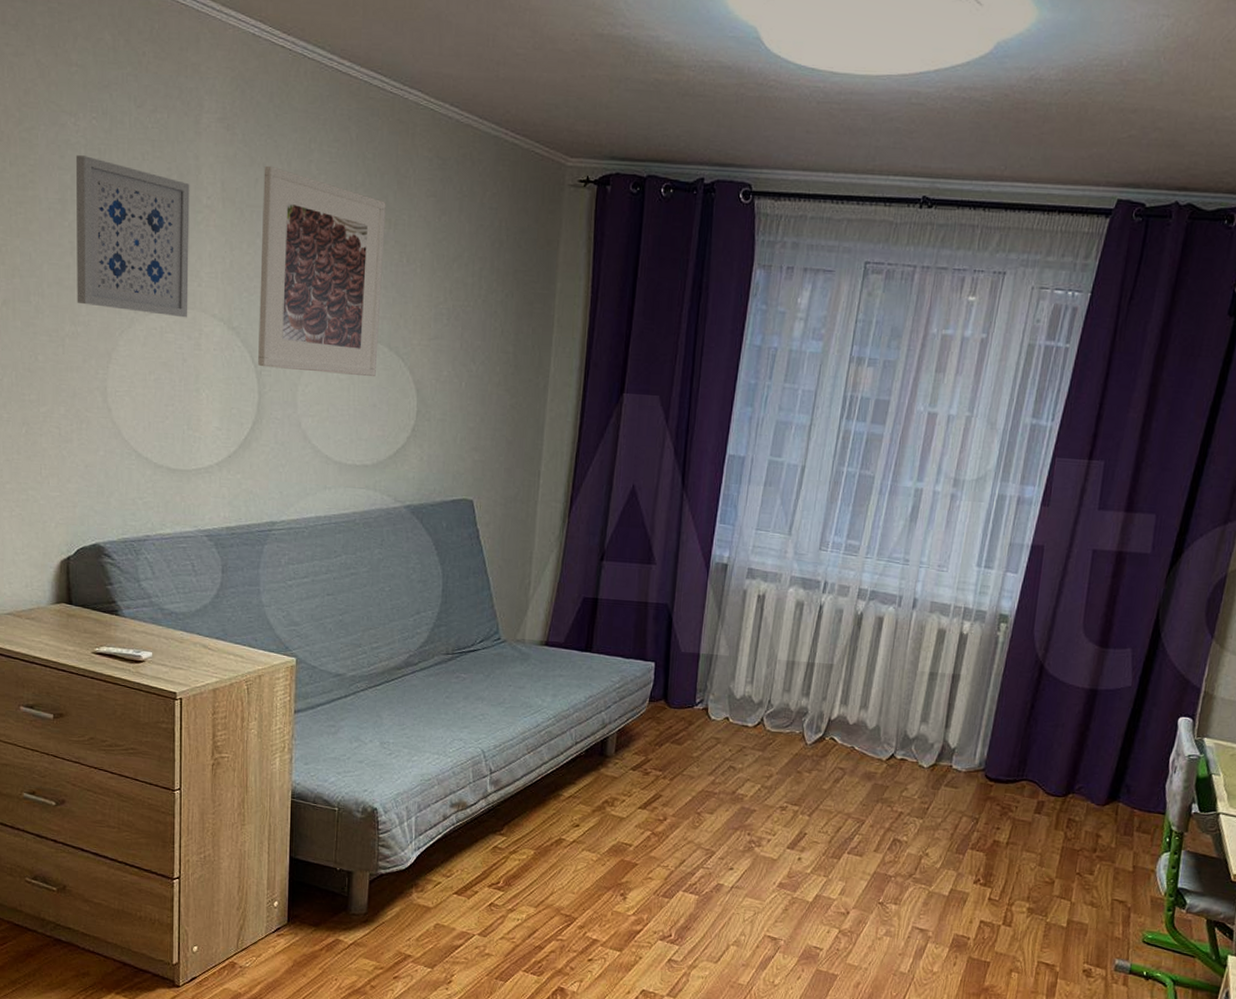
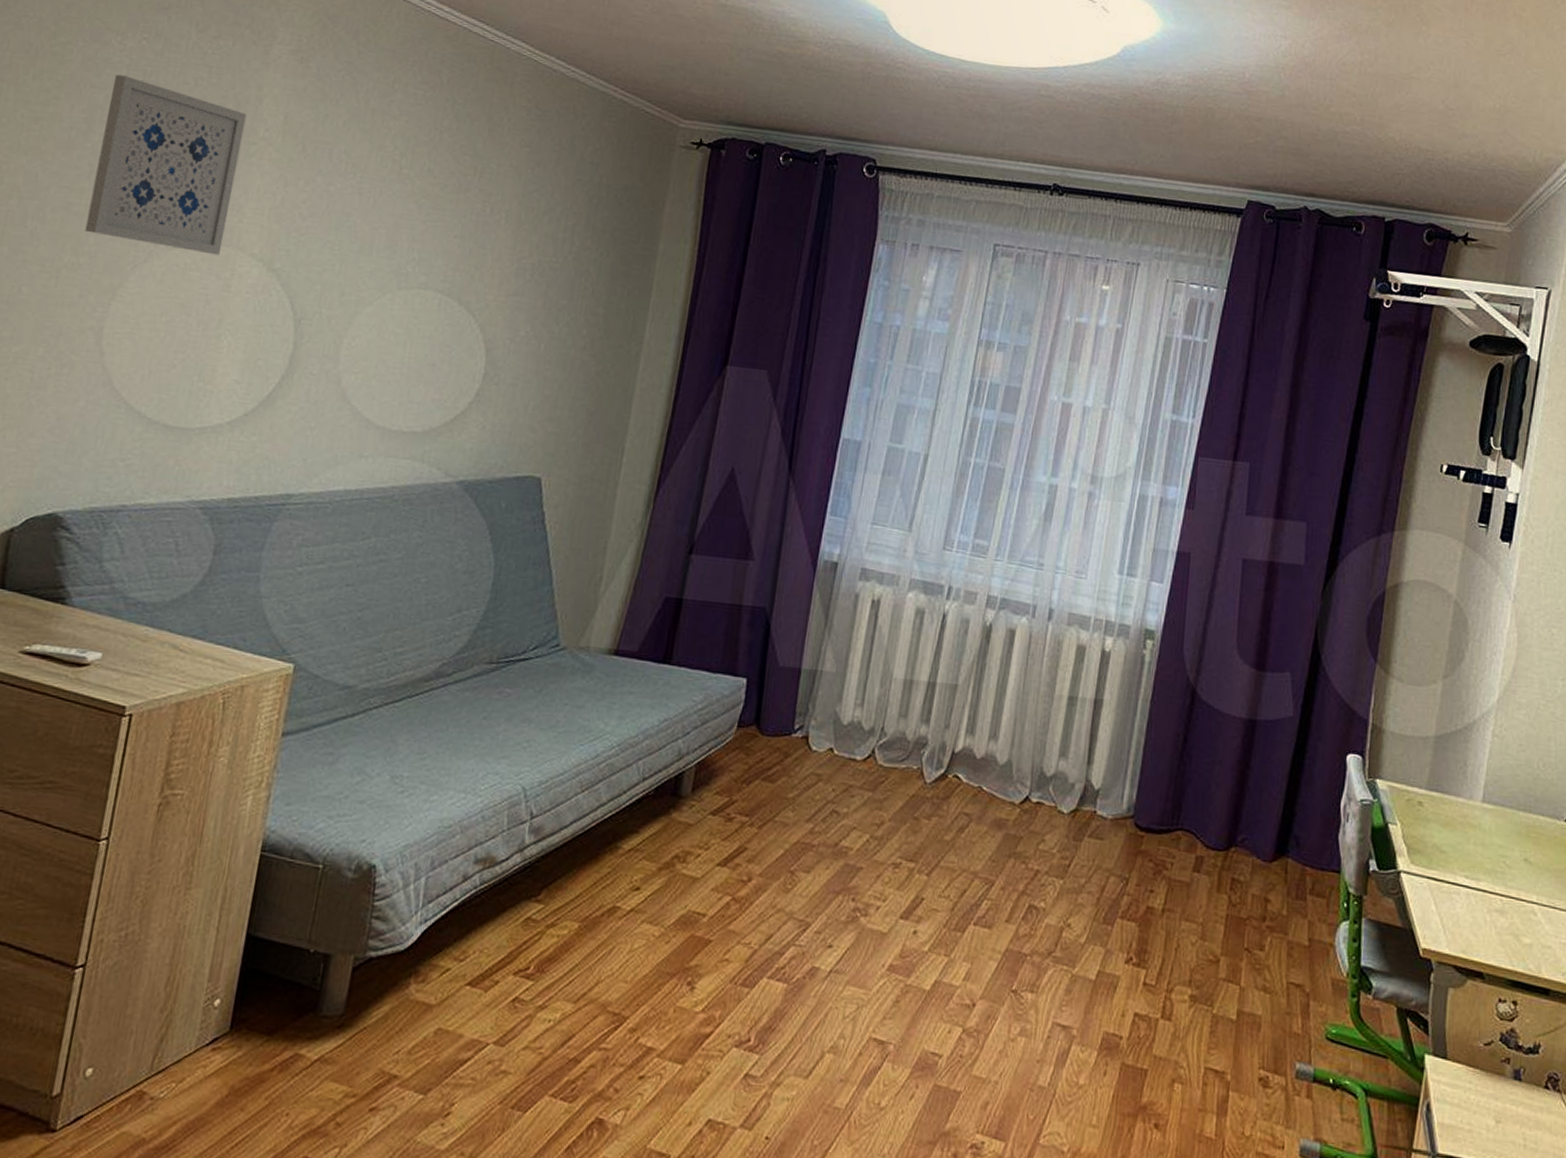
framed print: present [258,165,386,377] -> none [298,101,474,334]

